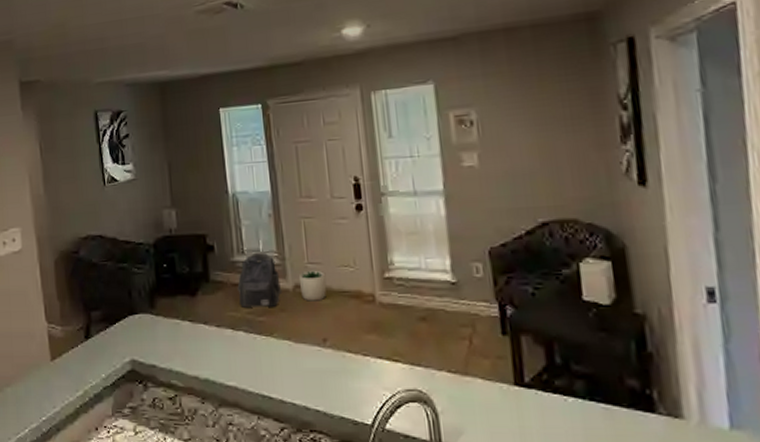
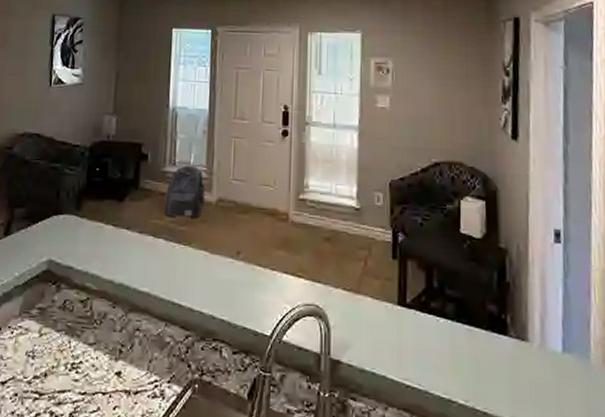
planter: present [299,270,326,301] -> none [223,186,246,216]

